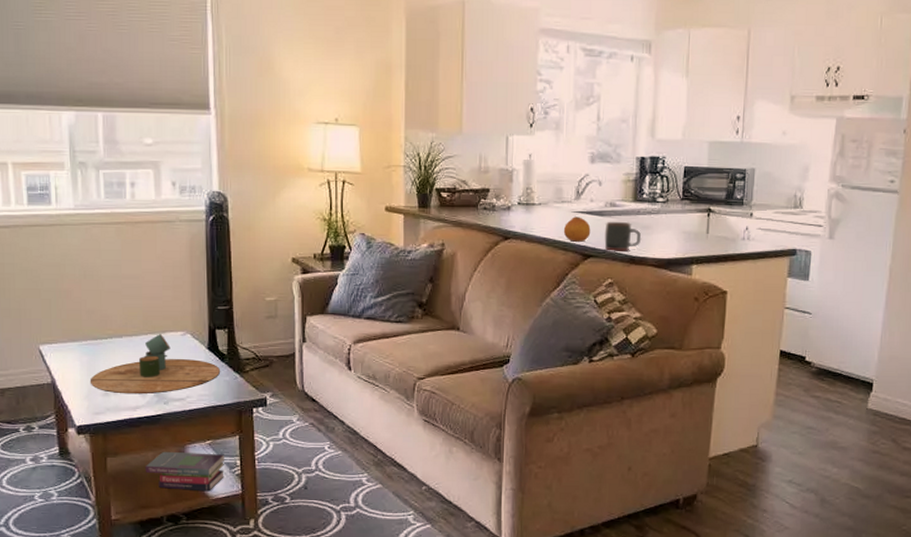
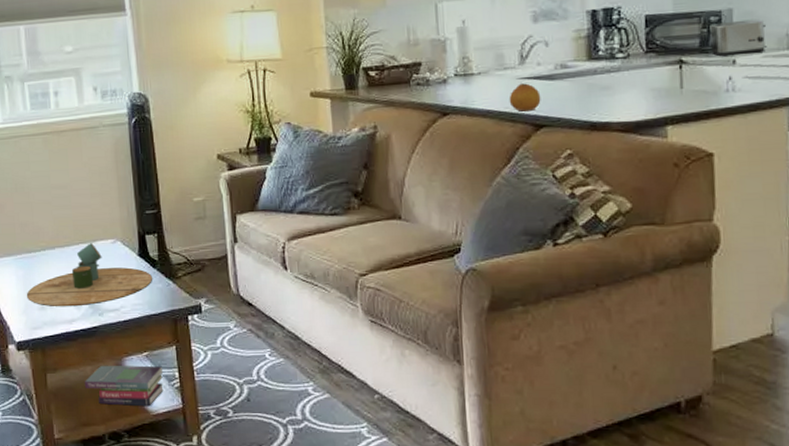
mug: present [604,221,642,251] -> none [556,83,602,118]
toaster: none [734,179,779,209] -> present [710,19,765,57]

